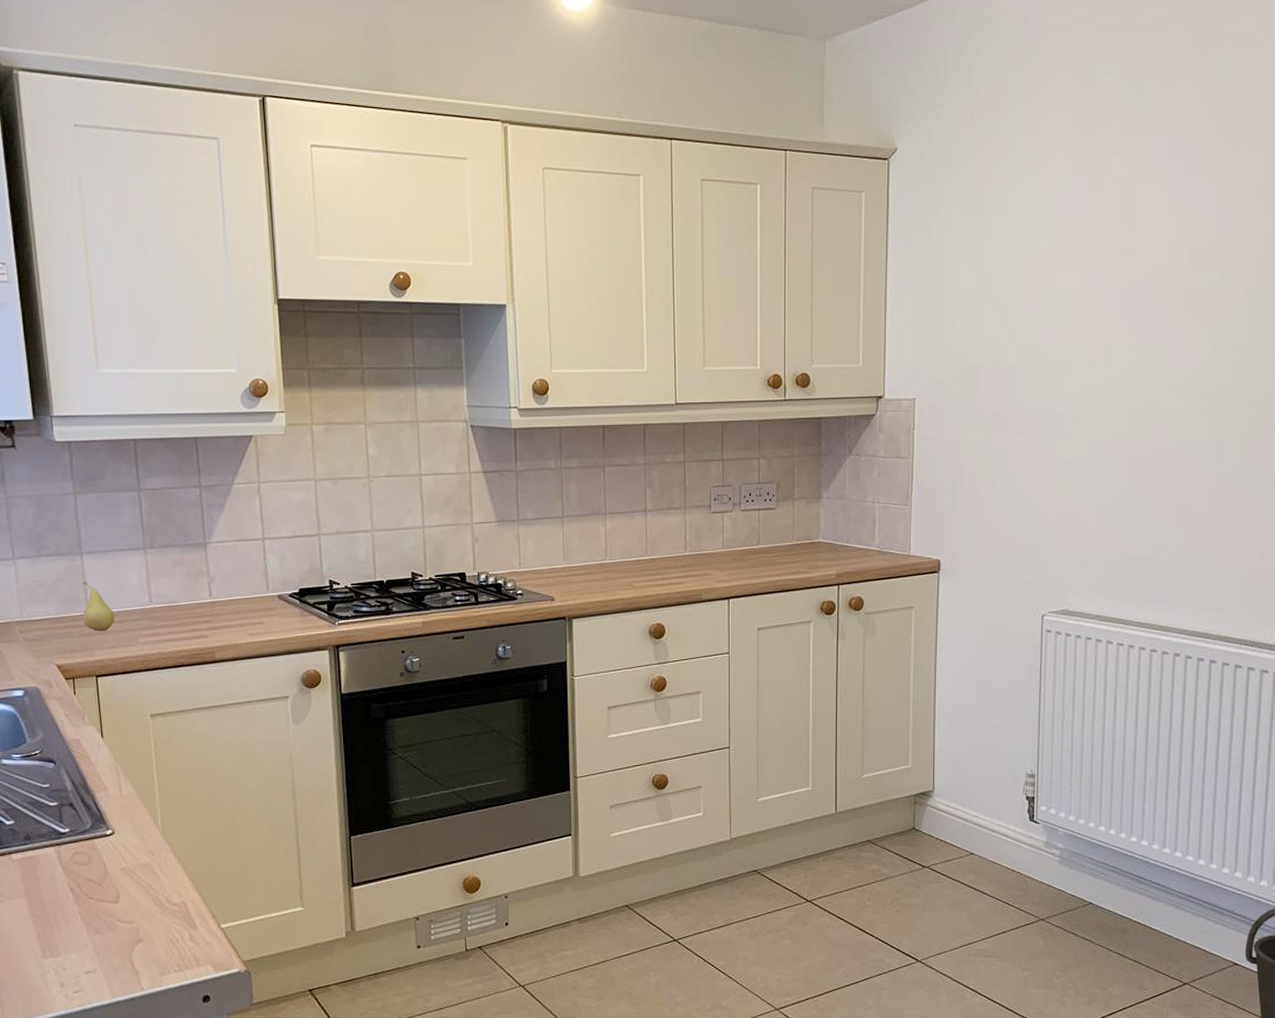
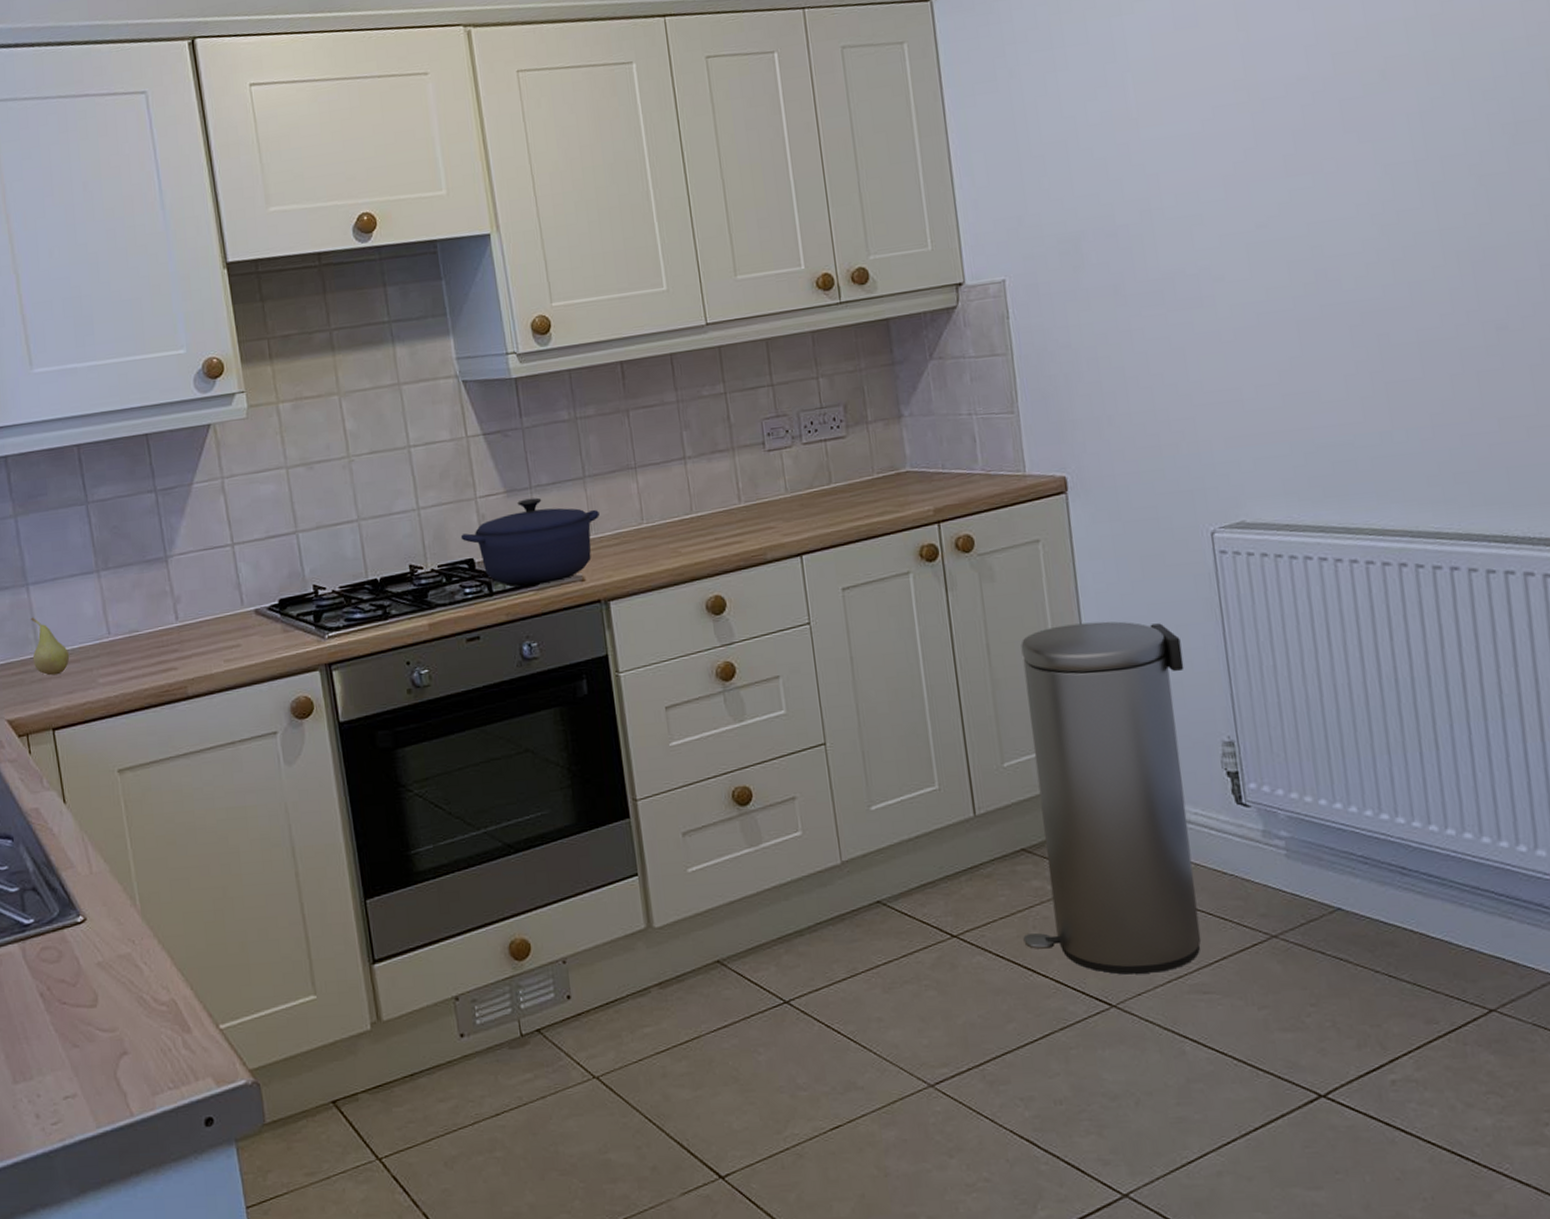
cooking pot: none [456,529,572,599] -> present [460,497,600,586]
pedal bin: none [860,674,1007,939] -> present [1021,621,1202,975]

